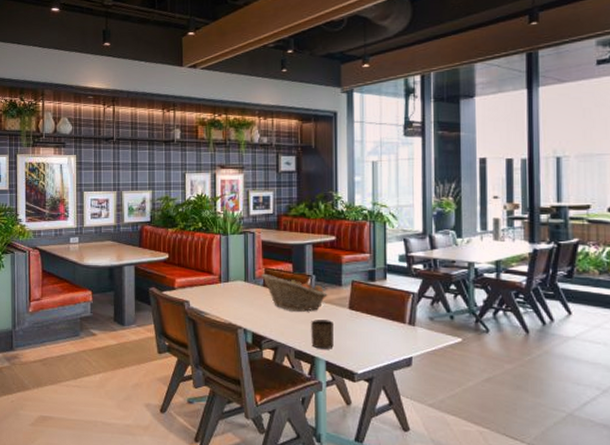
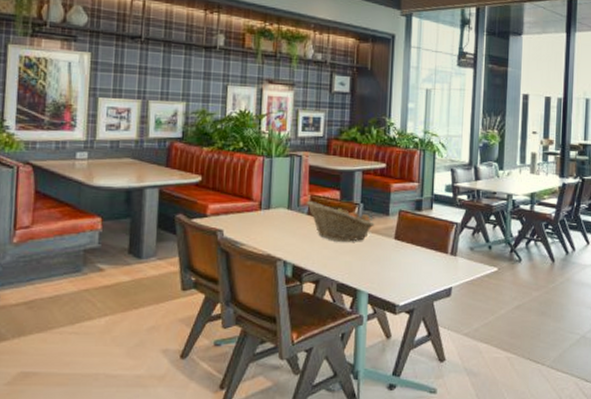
cup: present [311,320,334,349] -> none [355,250,378,281]

